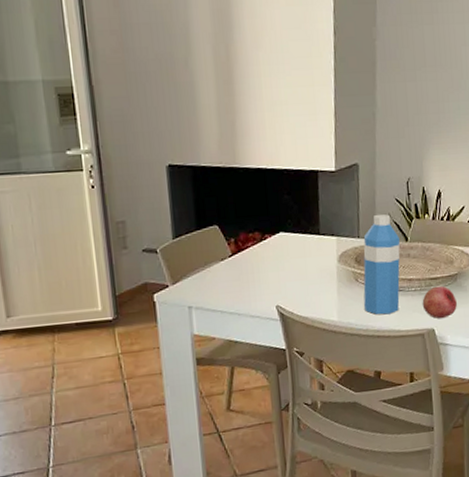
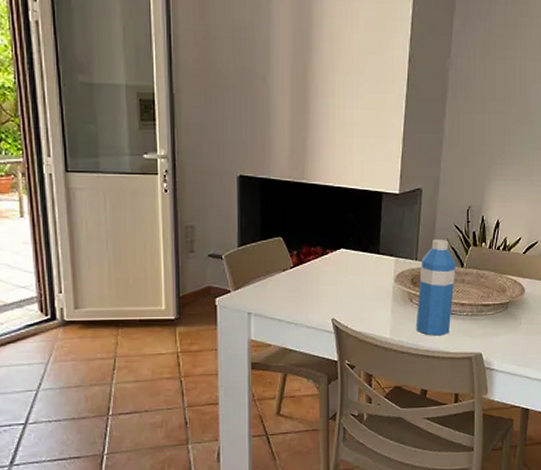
fruit: present [422,285,458,319] -> none [472,312,507,345]

